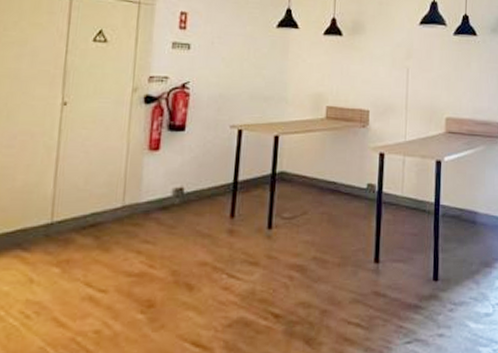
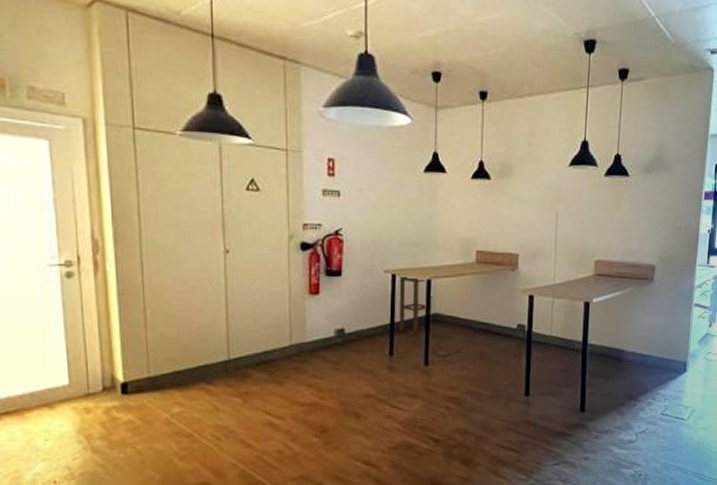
stool: none [243,130,279,194] -> present [398,274,432,334]

